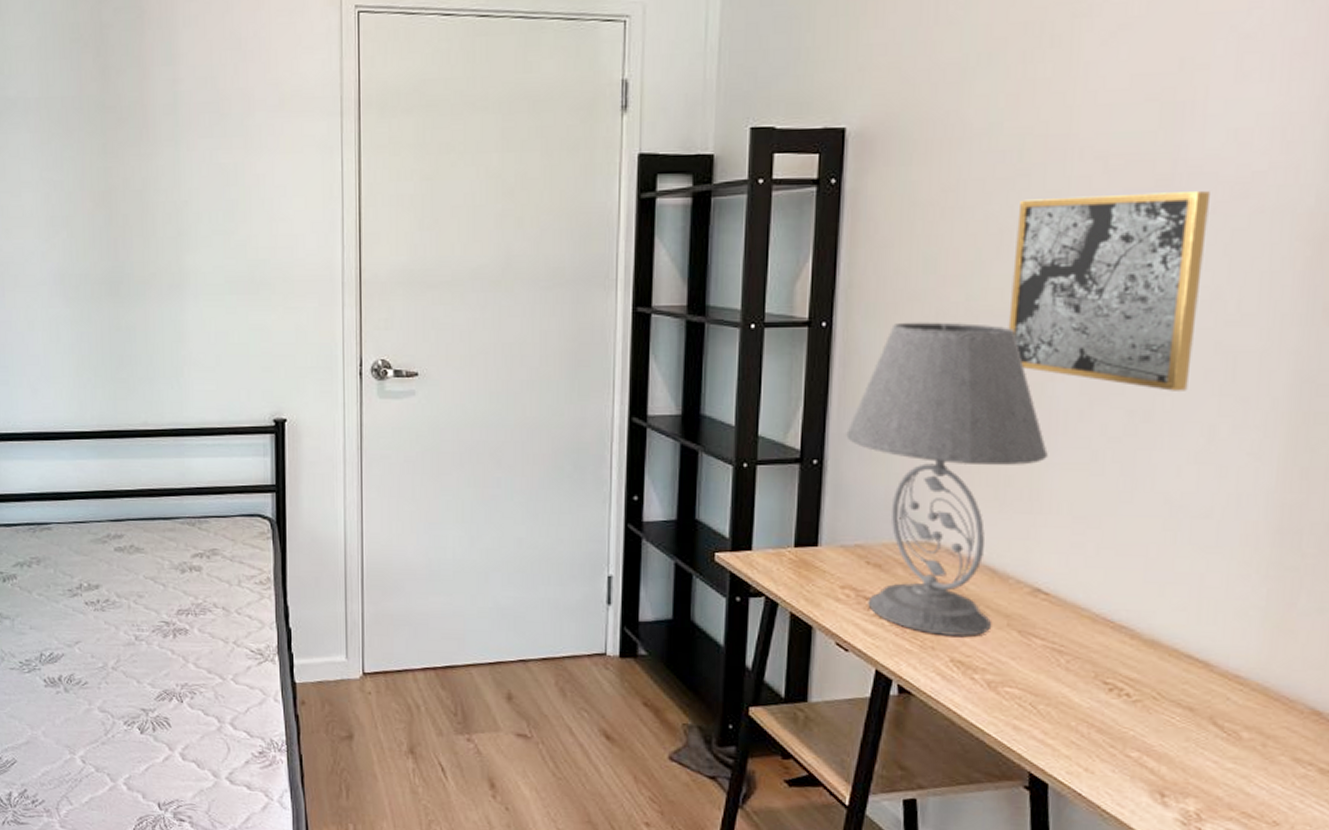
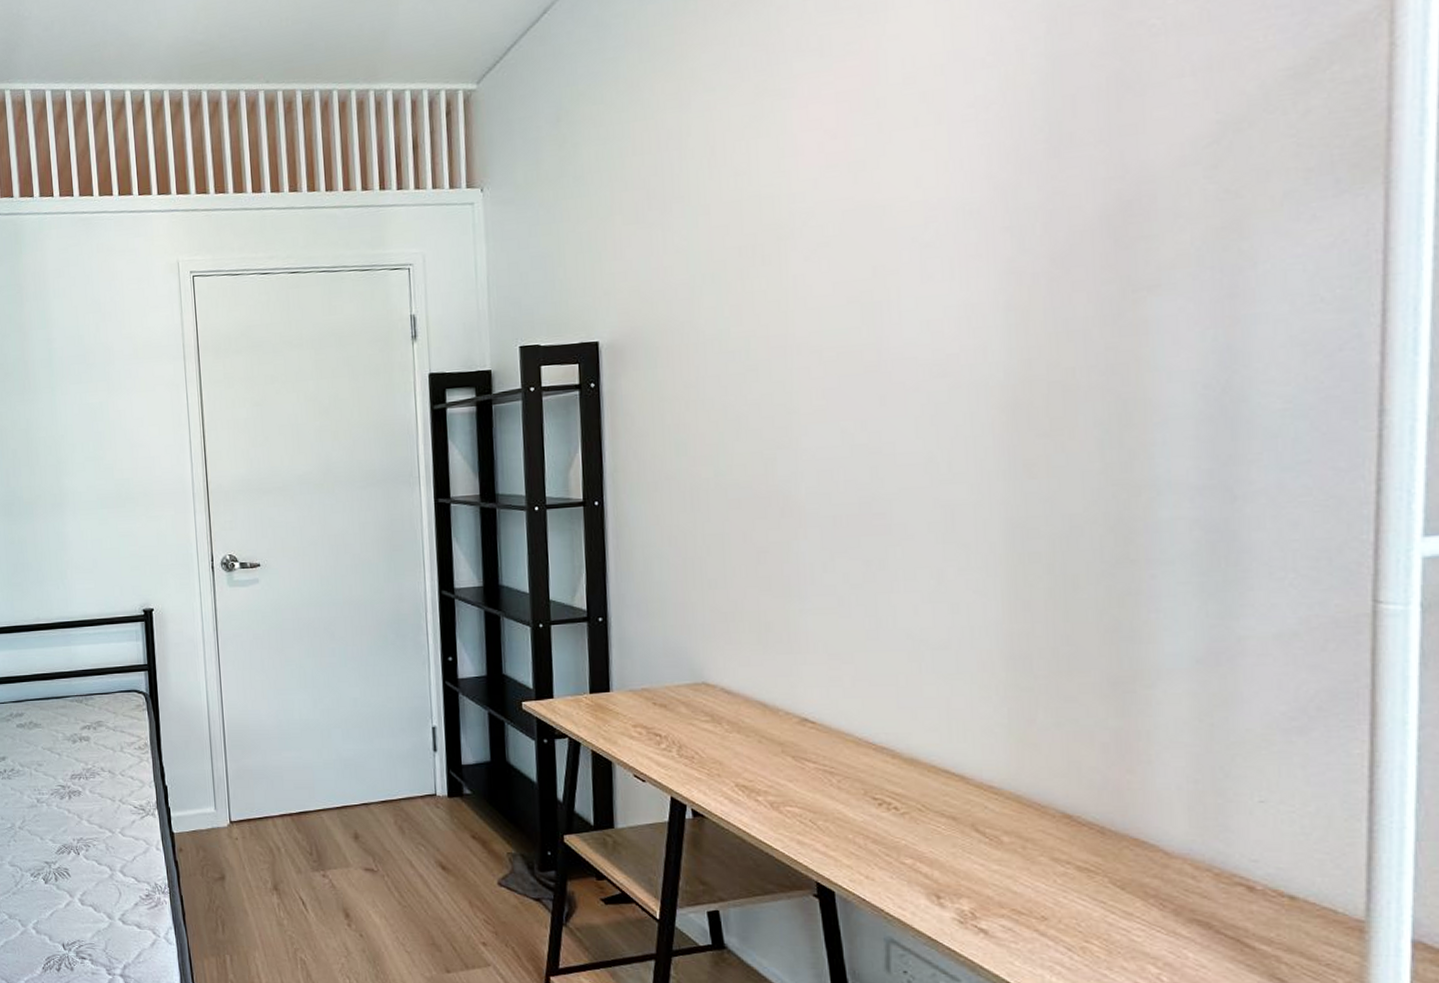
table lamp: present [846,322,1048,638] -> none [624,495,800,765]
wall art: present [1008,190,1212,391] -> none [751,373,915,542]

